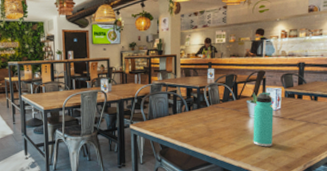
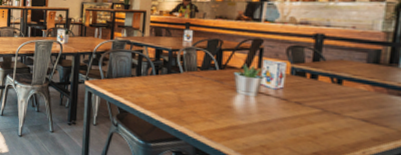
thermos bottle: present [253,92,273,147] -> none [239,64,273,133]

